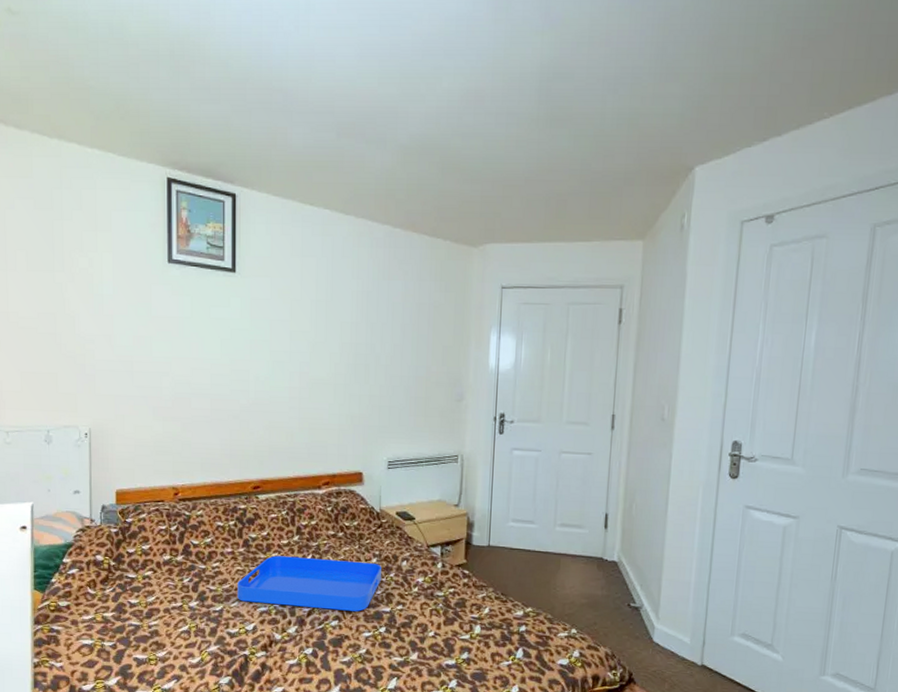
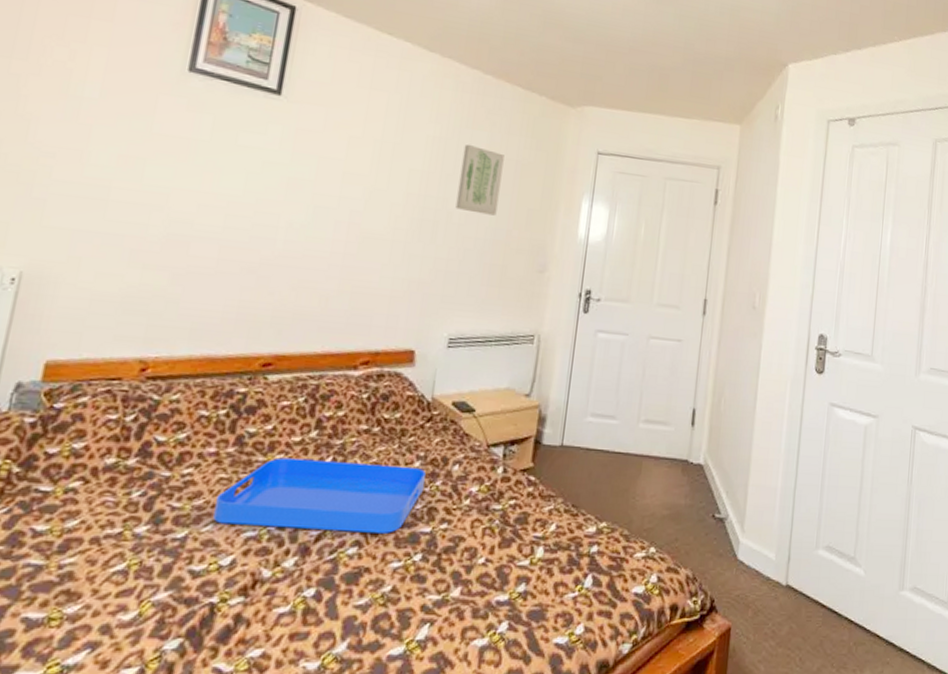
wall art: none [382,294,418,355] -> present [455,144,504,216]

